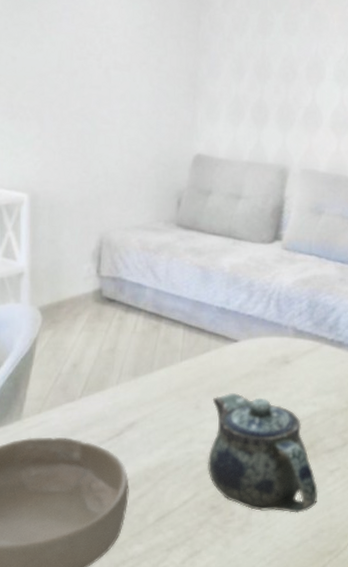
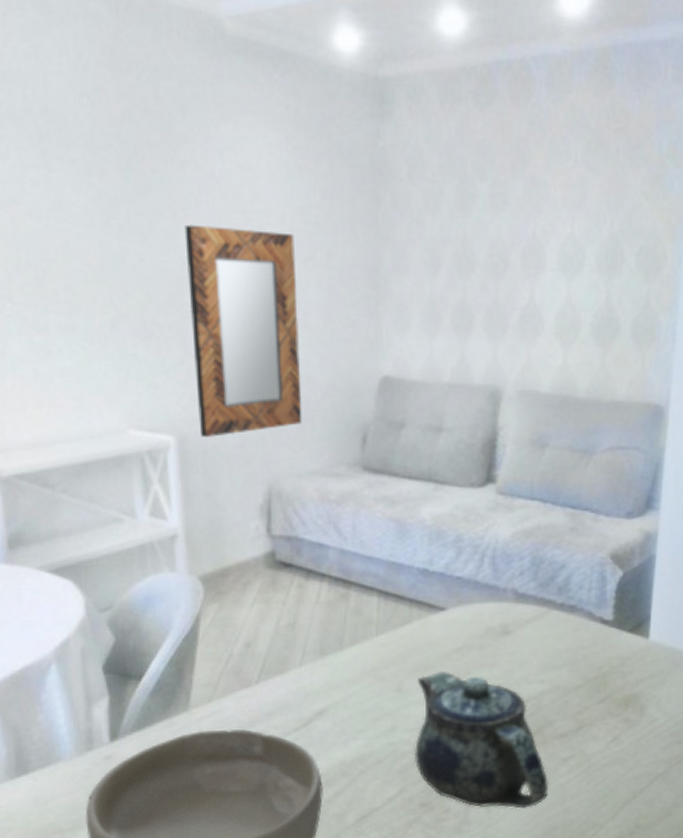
home mirror: none [48,33,134,196] -> present [184,224,303,437]

